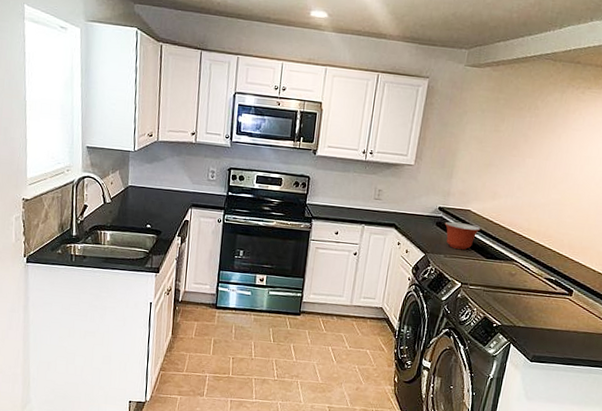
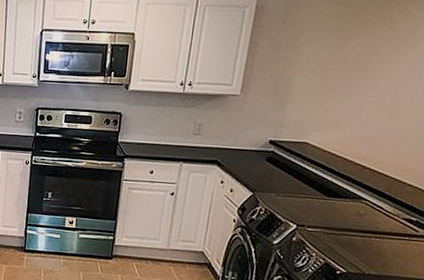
mixing bowl: present [444,221,481,250] -> none [276,156,321,187]

